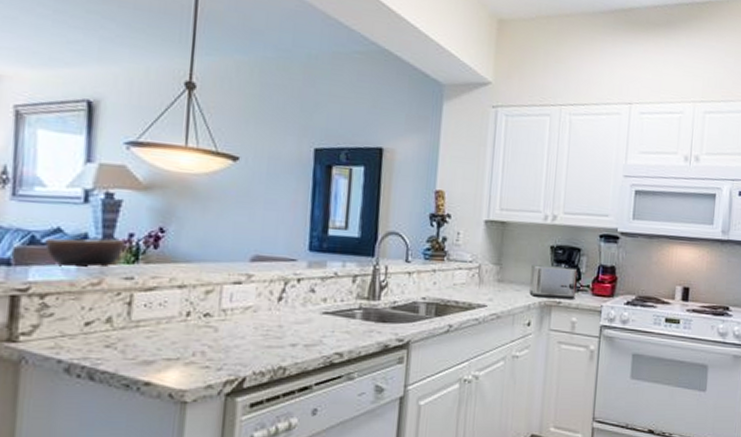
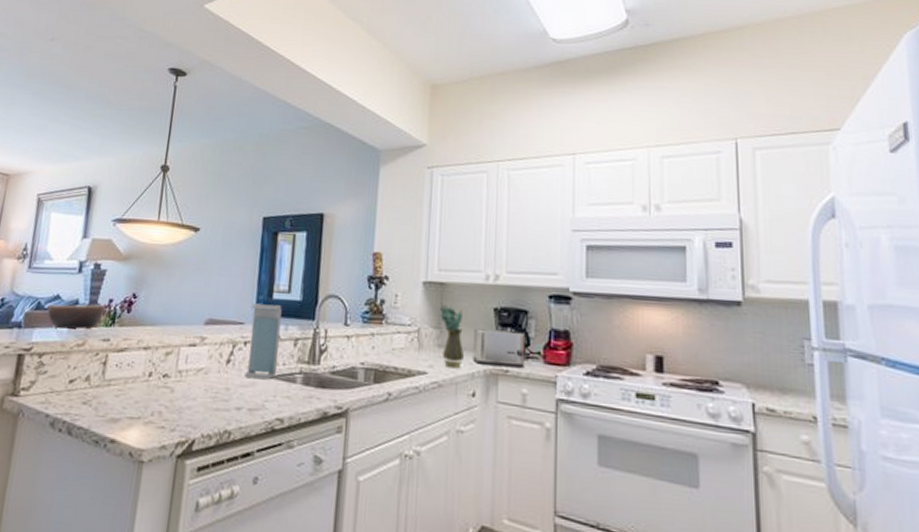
soap dispenser: none [299,240,339,316] -> present [244,303,282,379]
vase: none [499,240,523,301] -> present [439,302,464,369]

